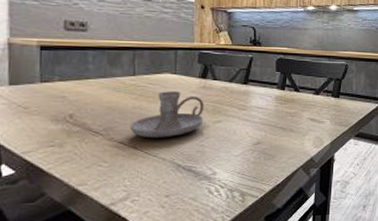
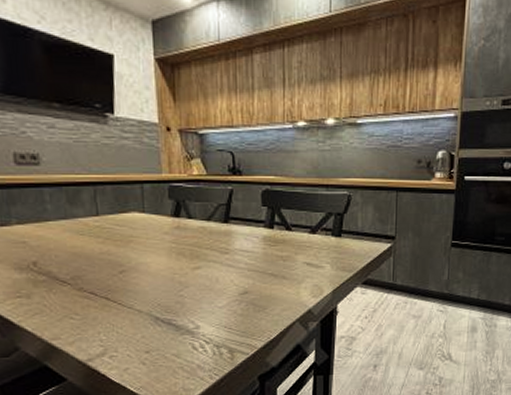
candle holder: present [130,91,205,139] -> none [99,233,181,288]

